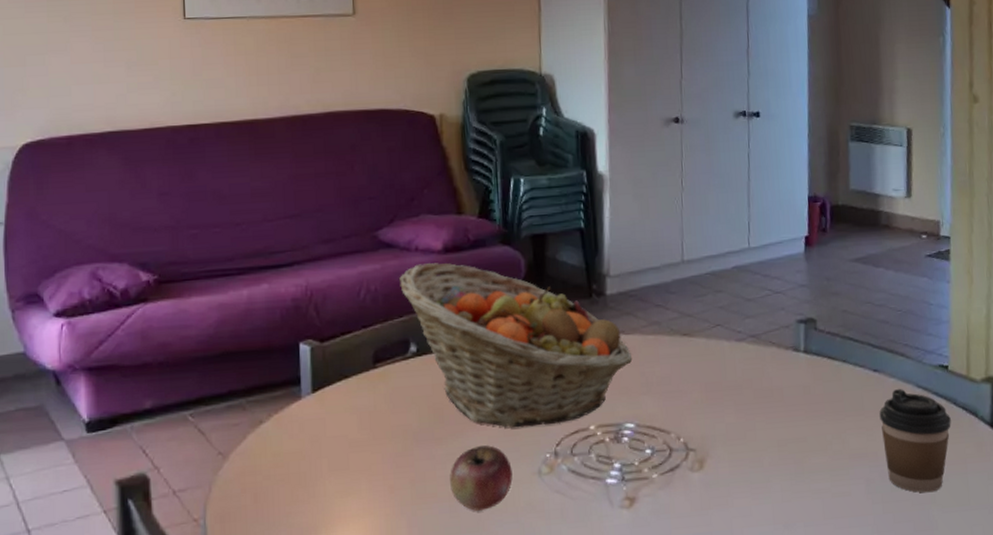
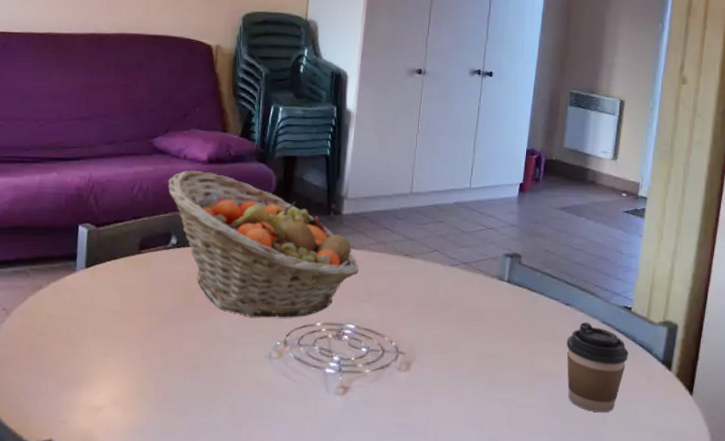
apple: present [450,445,513,511] -> none [193,329,247,382]

